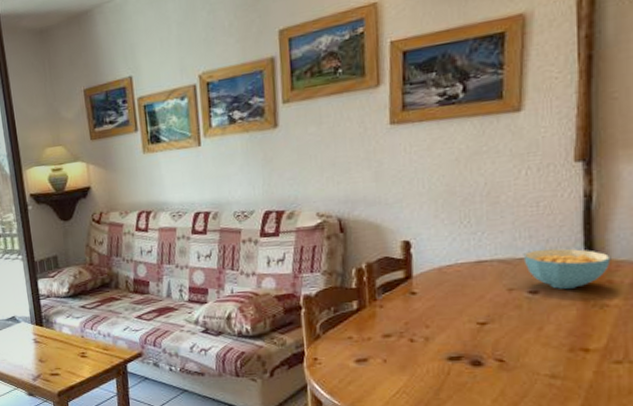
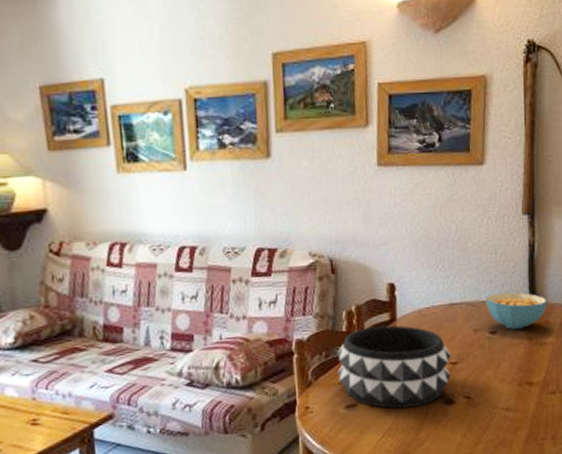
decorative bowl: none [345,283,480,367] -> present [336,325,452,409]

